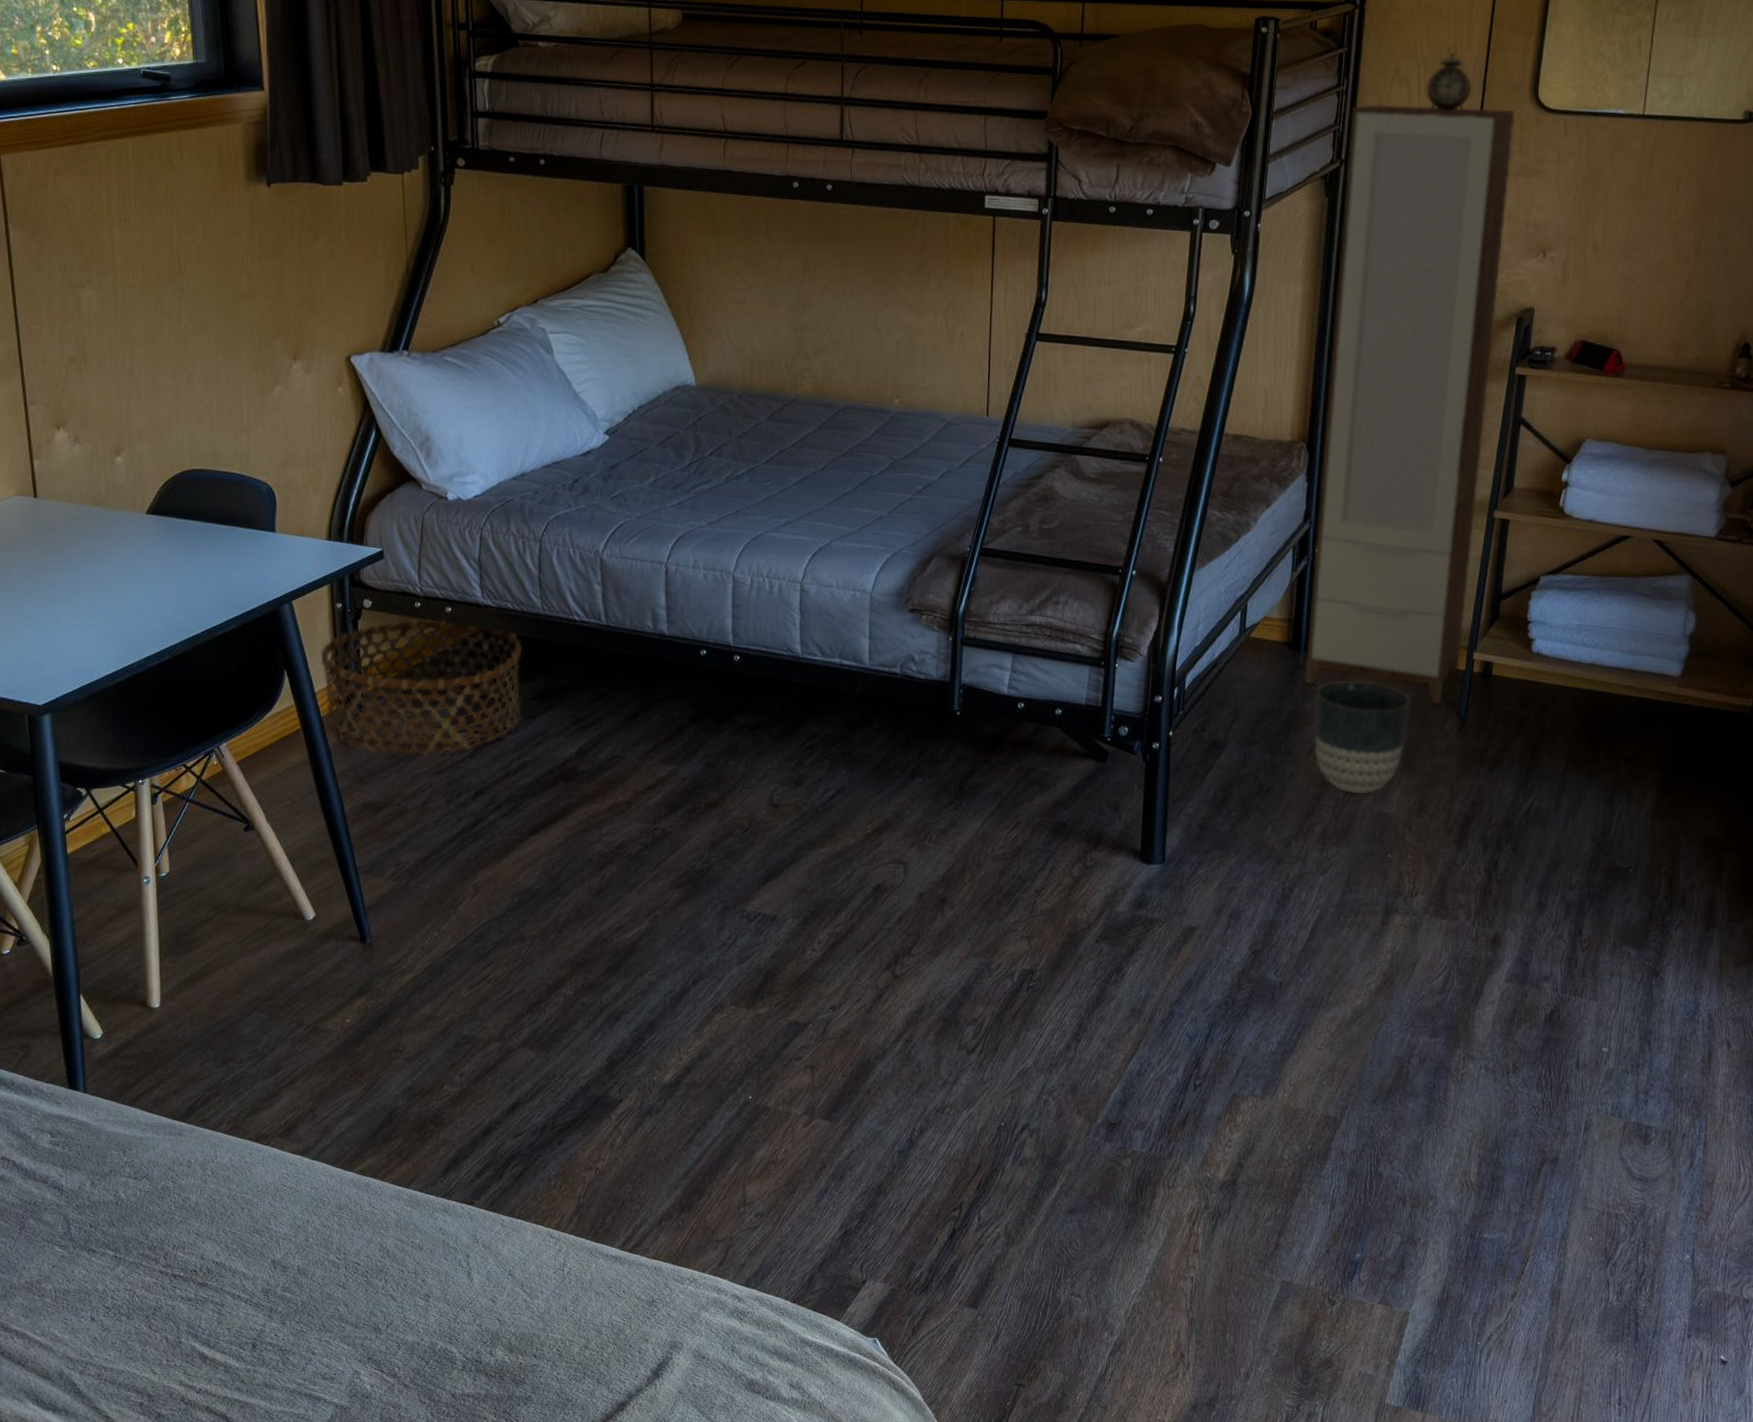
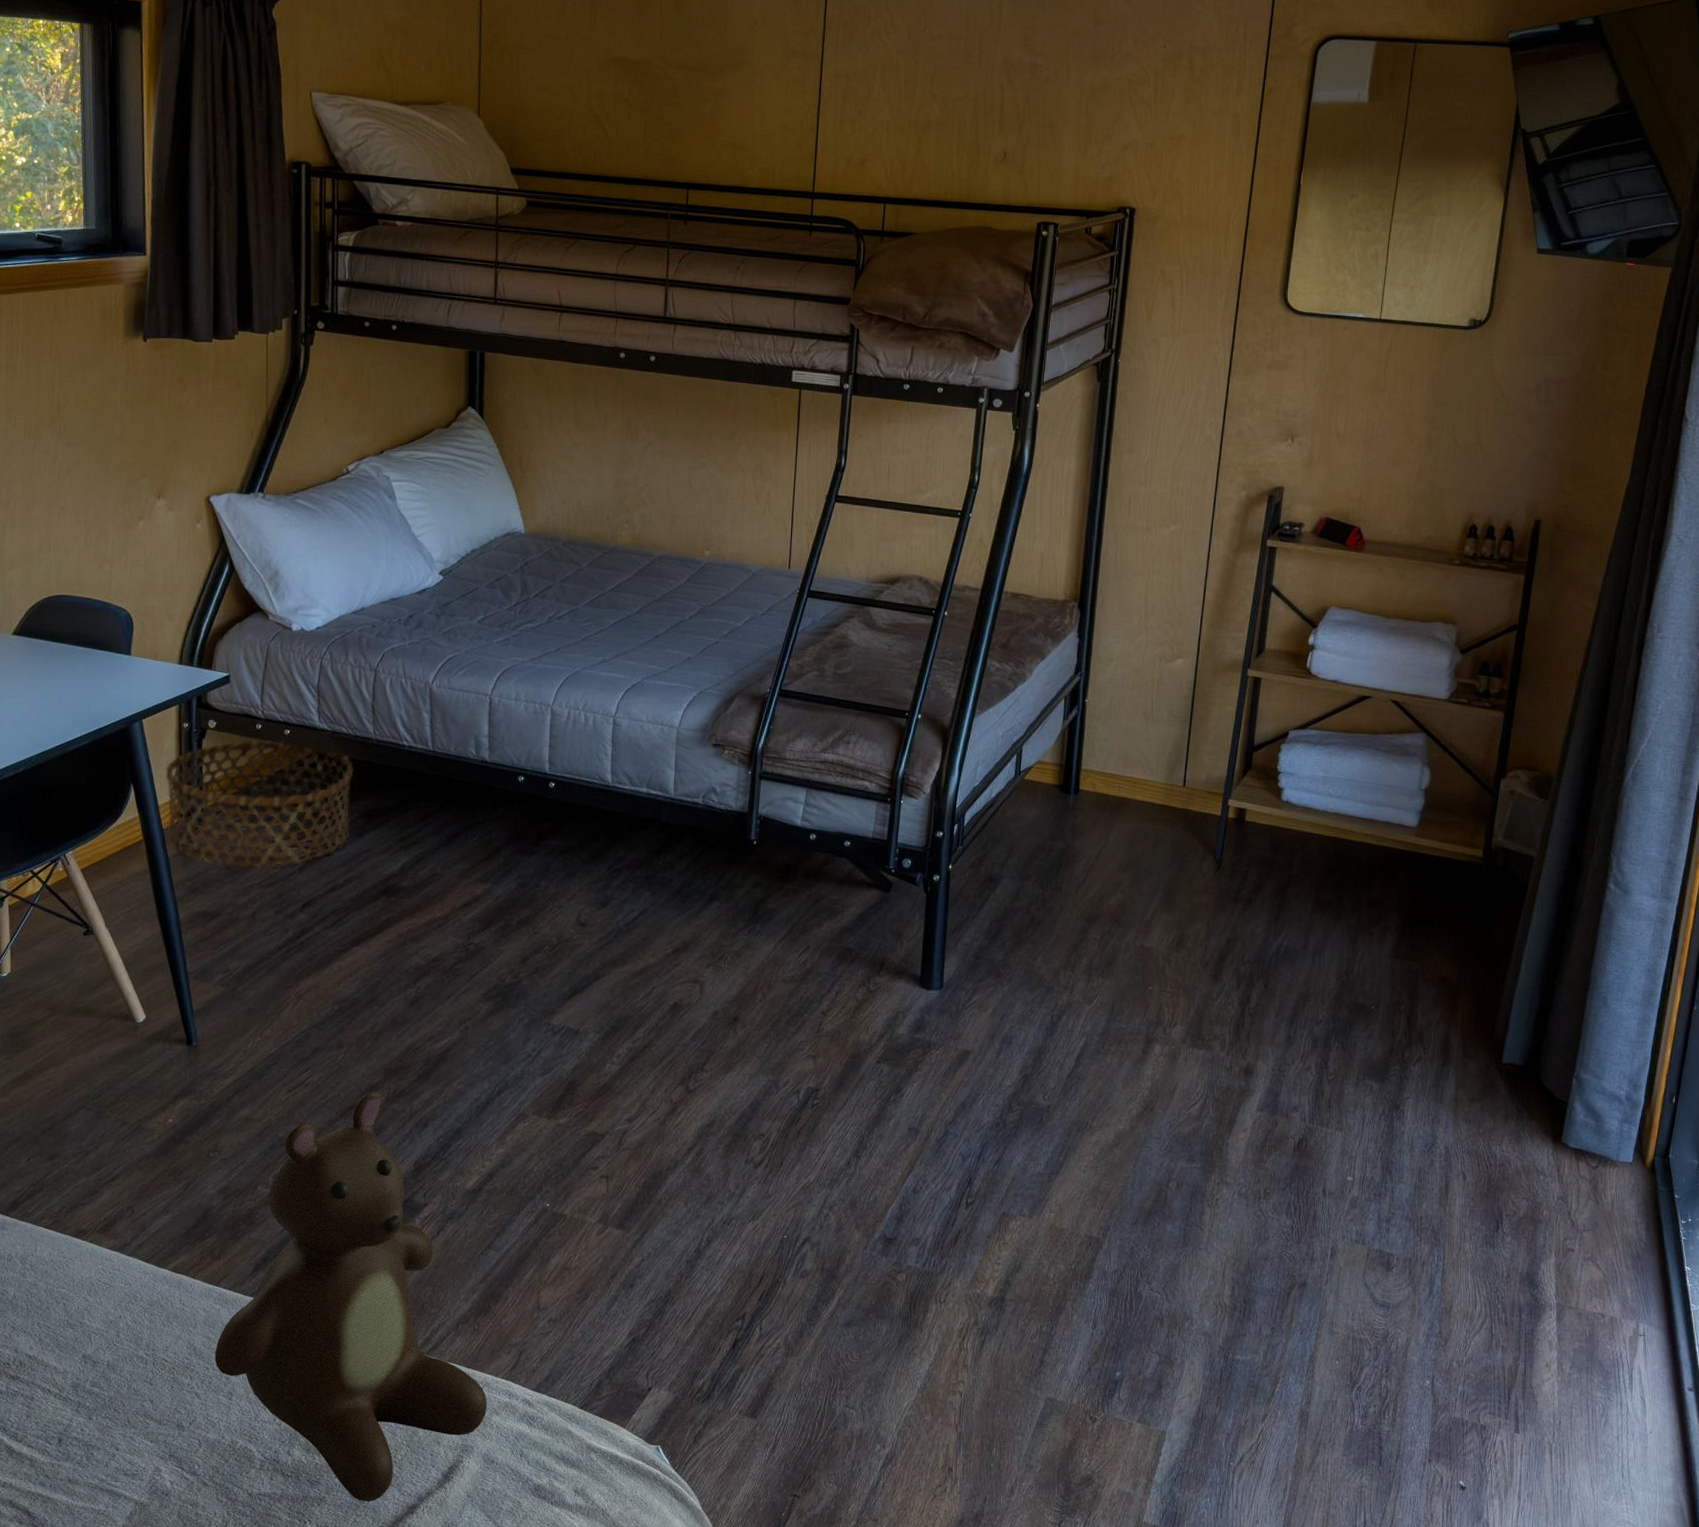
teddy bear: none [409,985,695,1400] -> present [214,1091,487,1502]
cabinet: present [1305,105,1516,704] -> none [1074,302,1267,846]
planter: present [1314,680,1410,794] -> none [1082,822,1170,929]
alarm clock: present [1426,45,1472,111] -> none [1188,252,1229,311]

